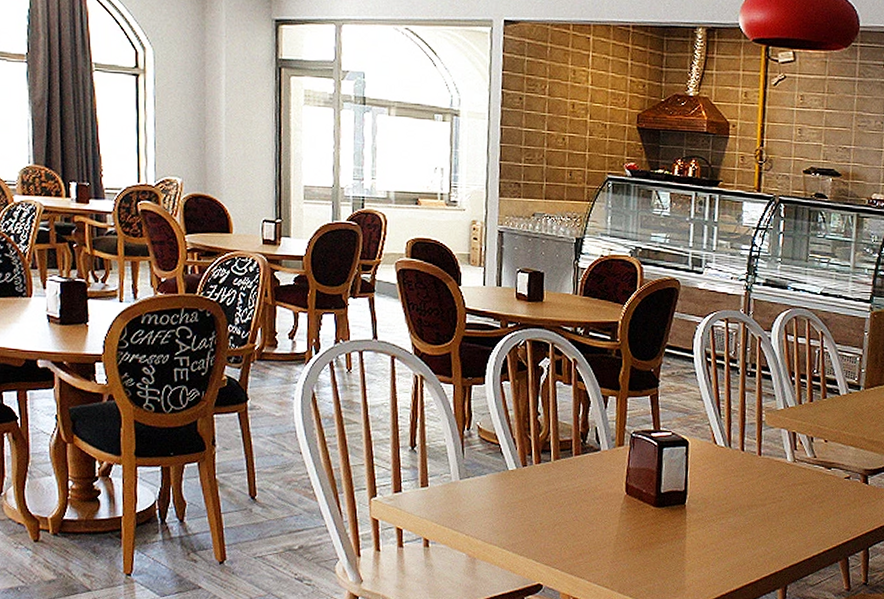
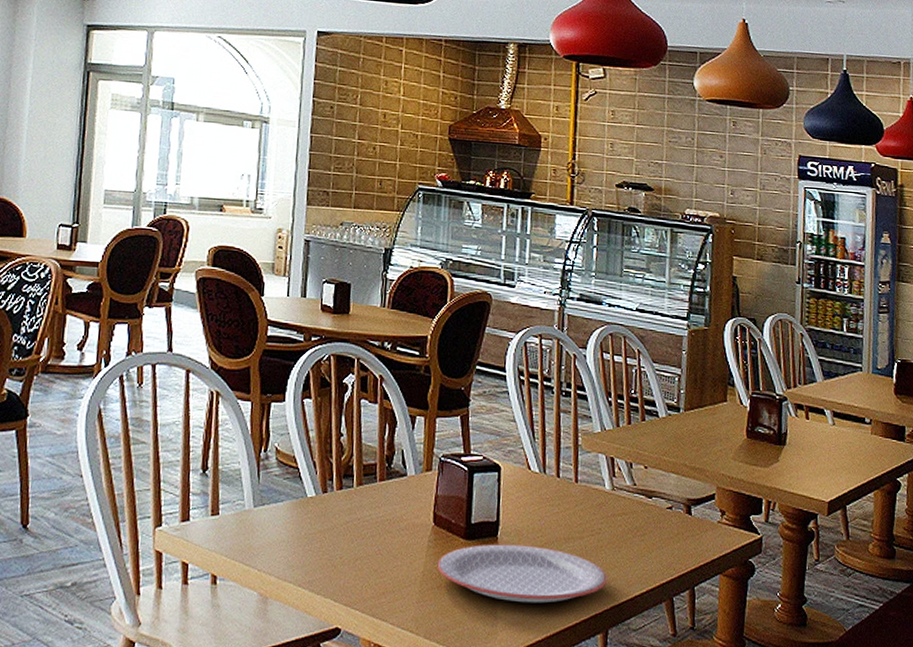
plate: none [629,511,787,563] -> present [437,544,607,603]

